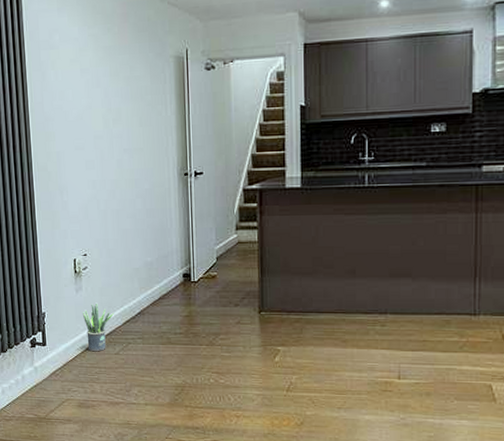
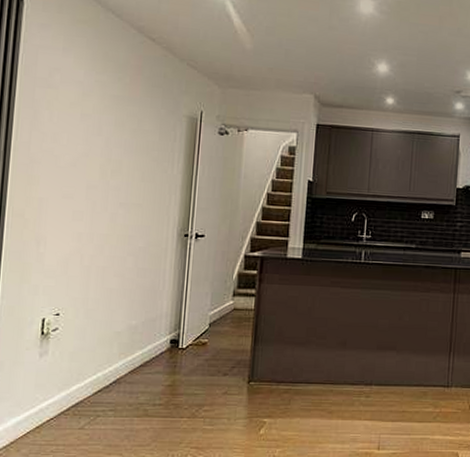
potted plant: present [82,303,114,352] -> none [44,369,84,427]

